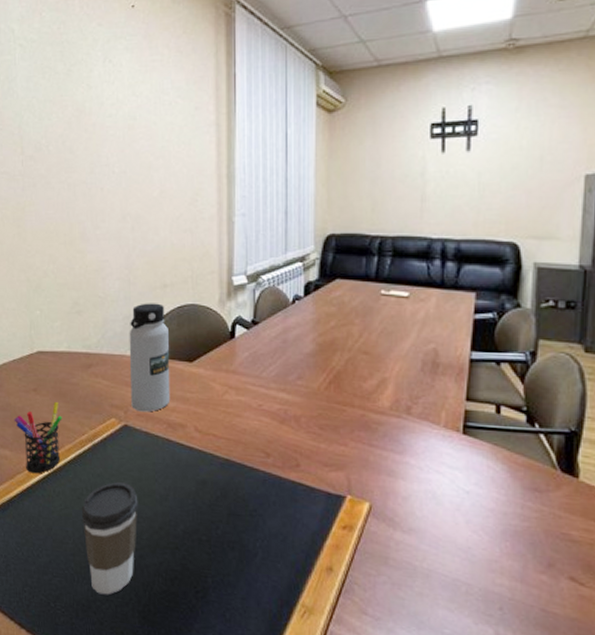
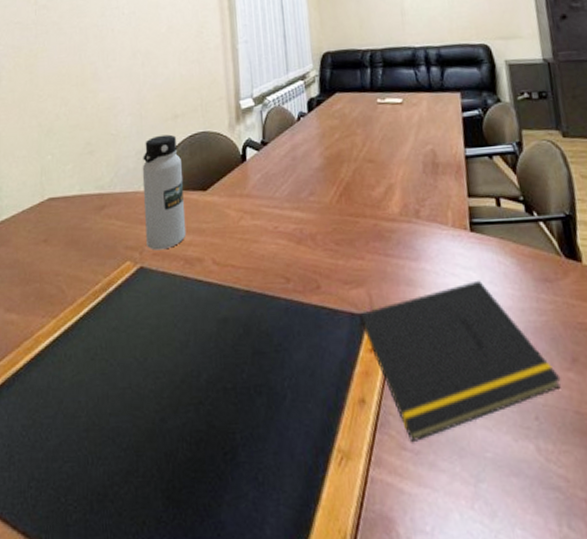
pen holder: present [14,401,62,474] -> none [22,250,74,337]
coffee cup: present [81,482,138,595] -> none [95,333,158,476]
notepad: none [333,480,533,611] -> present [359,280,561,443]

